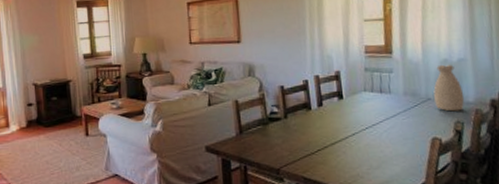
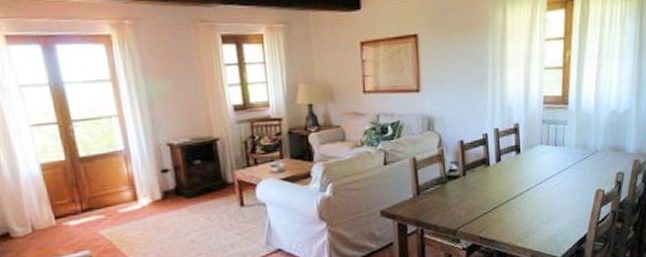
vase: present [433,64,464,112] -> none [601,115,626,163]

